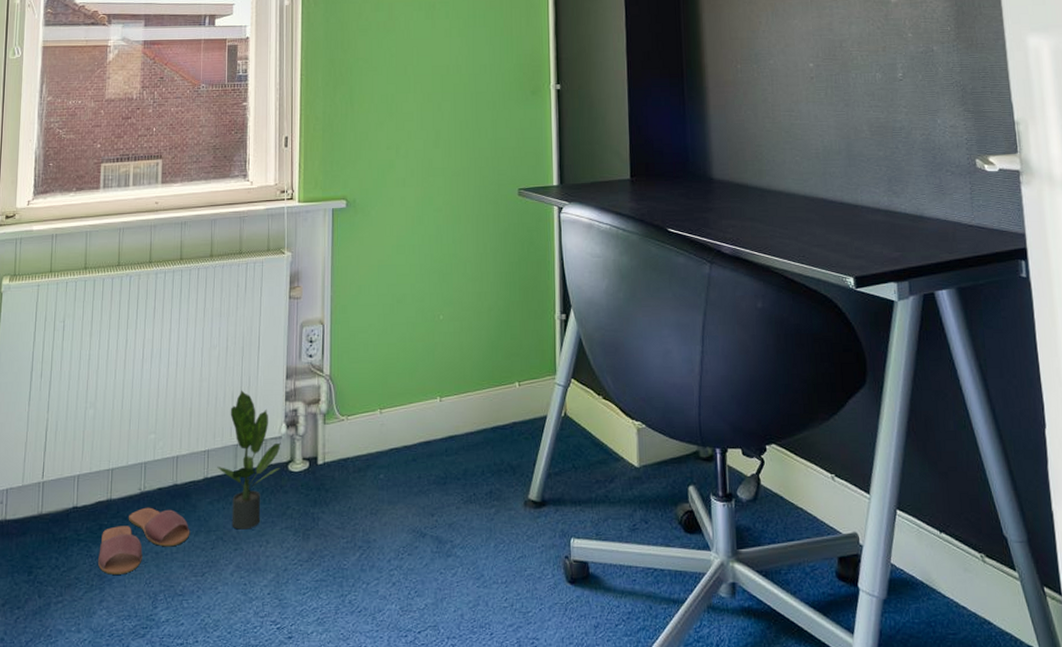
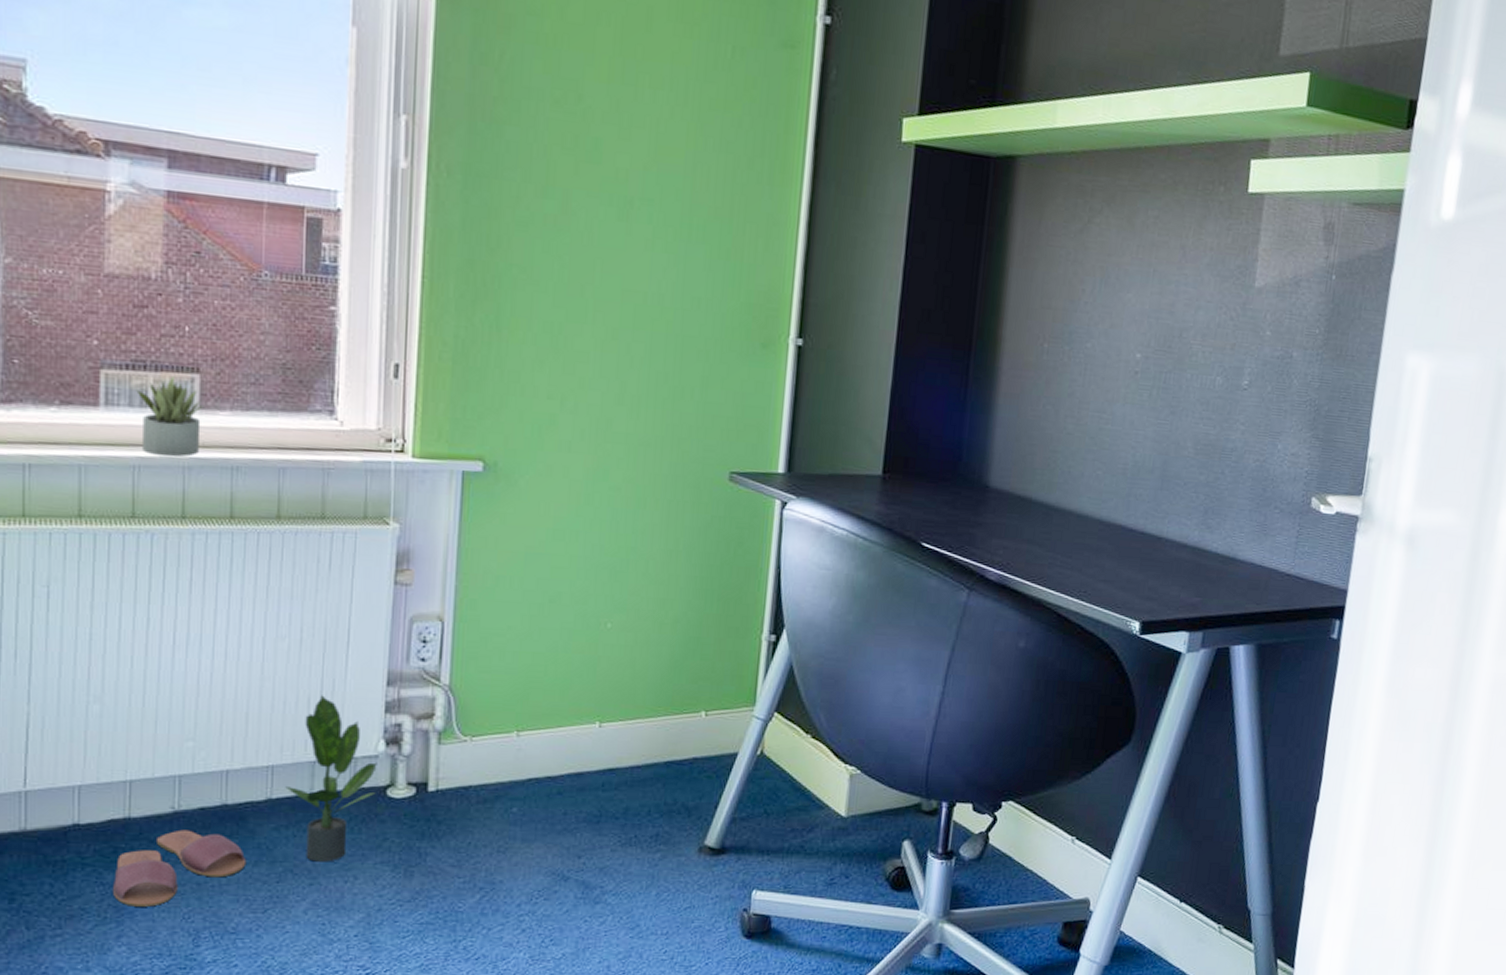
succulent plant: none [122,163,165,220] -> present [136,376,205,458]

